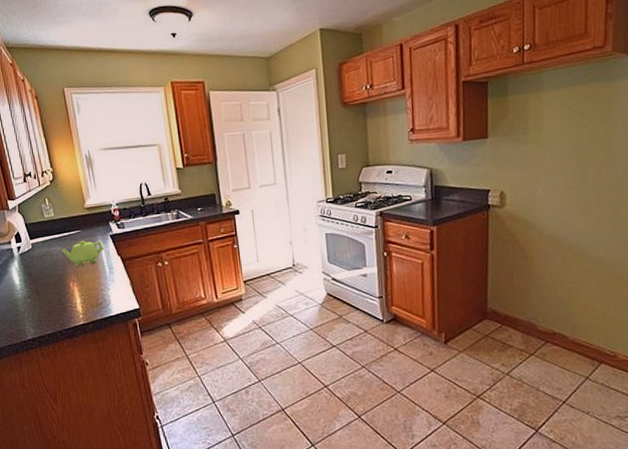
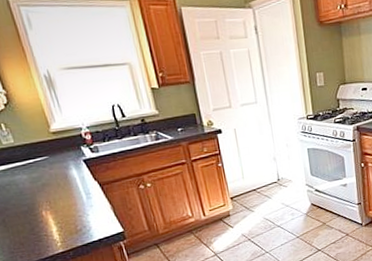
teapot: present [61,240,104,267] -> none [27,166,78,195]

